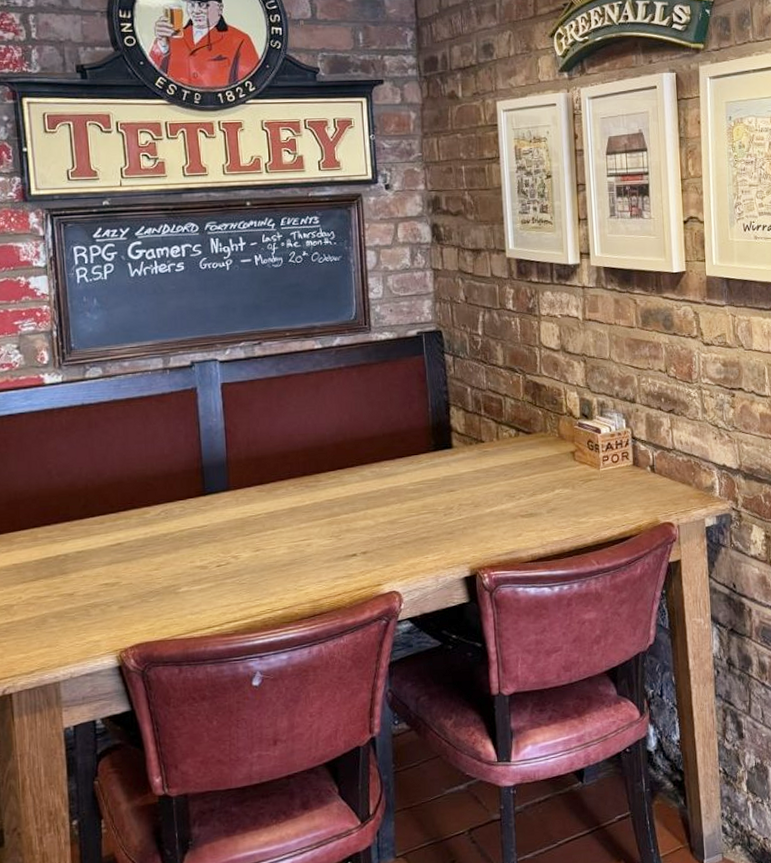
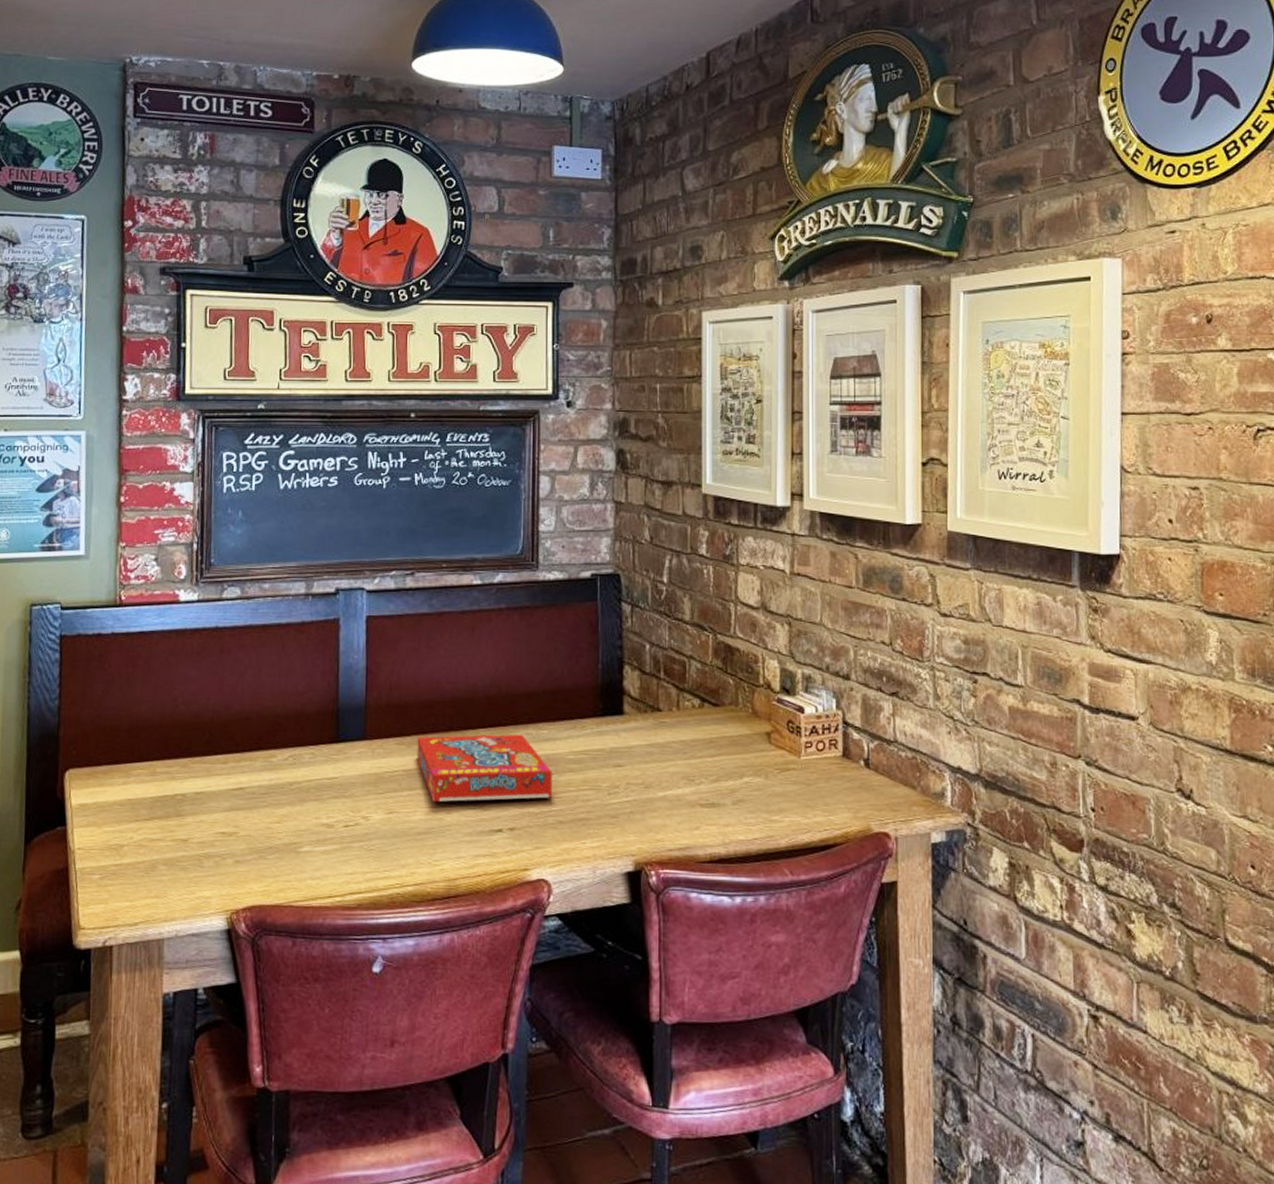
snack box: none [276,472,397,538] -> present [417,734,552,803]

